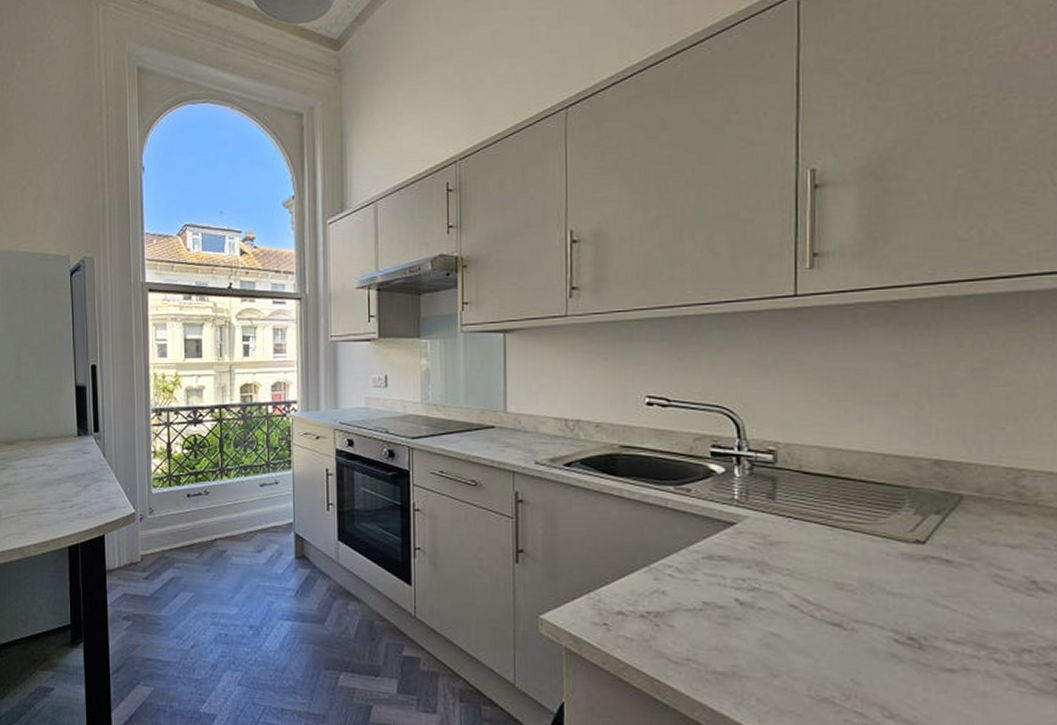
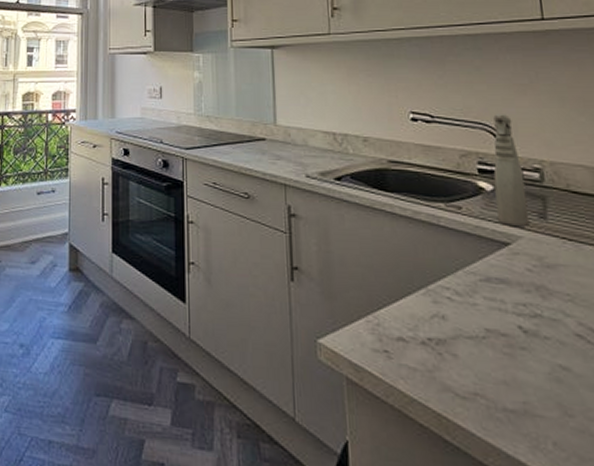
spray bottle: none [725,396,758,508] -> present [493,114,530,227]

